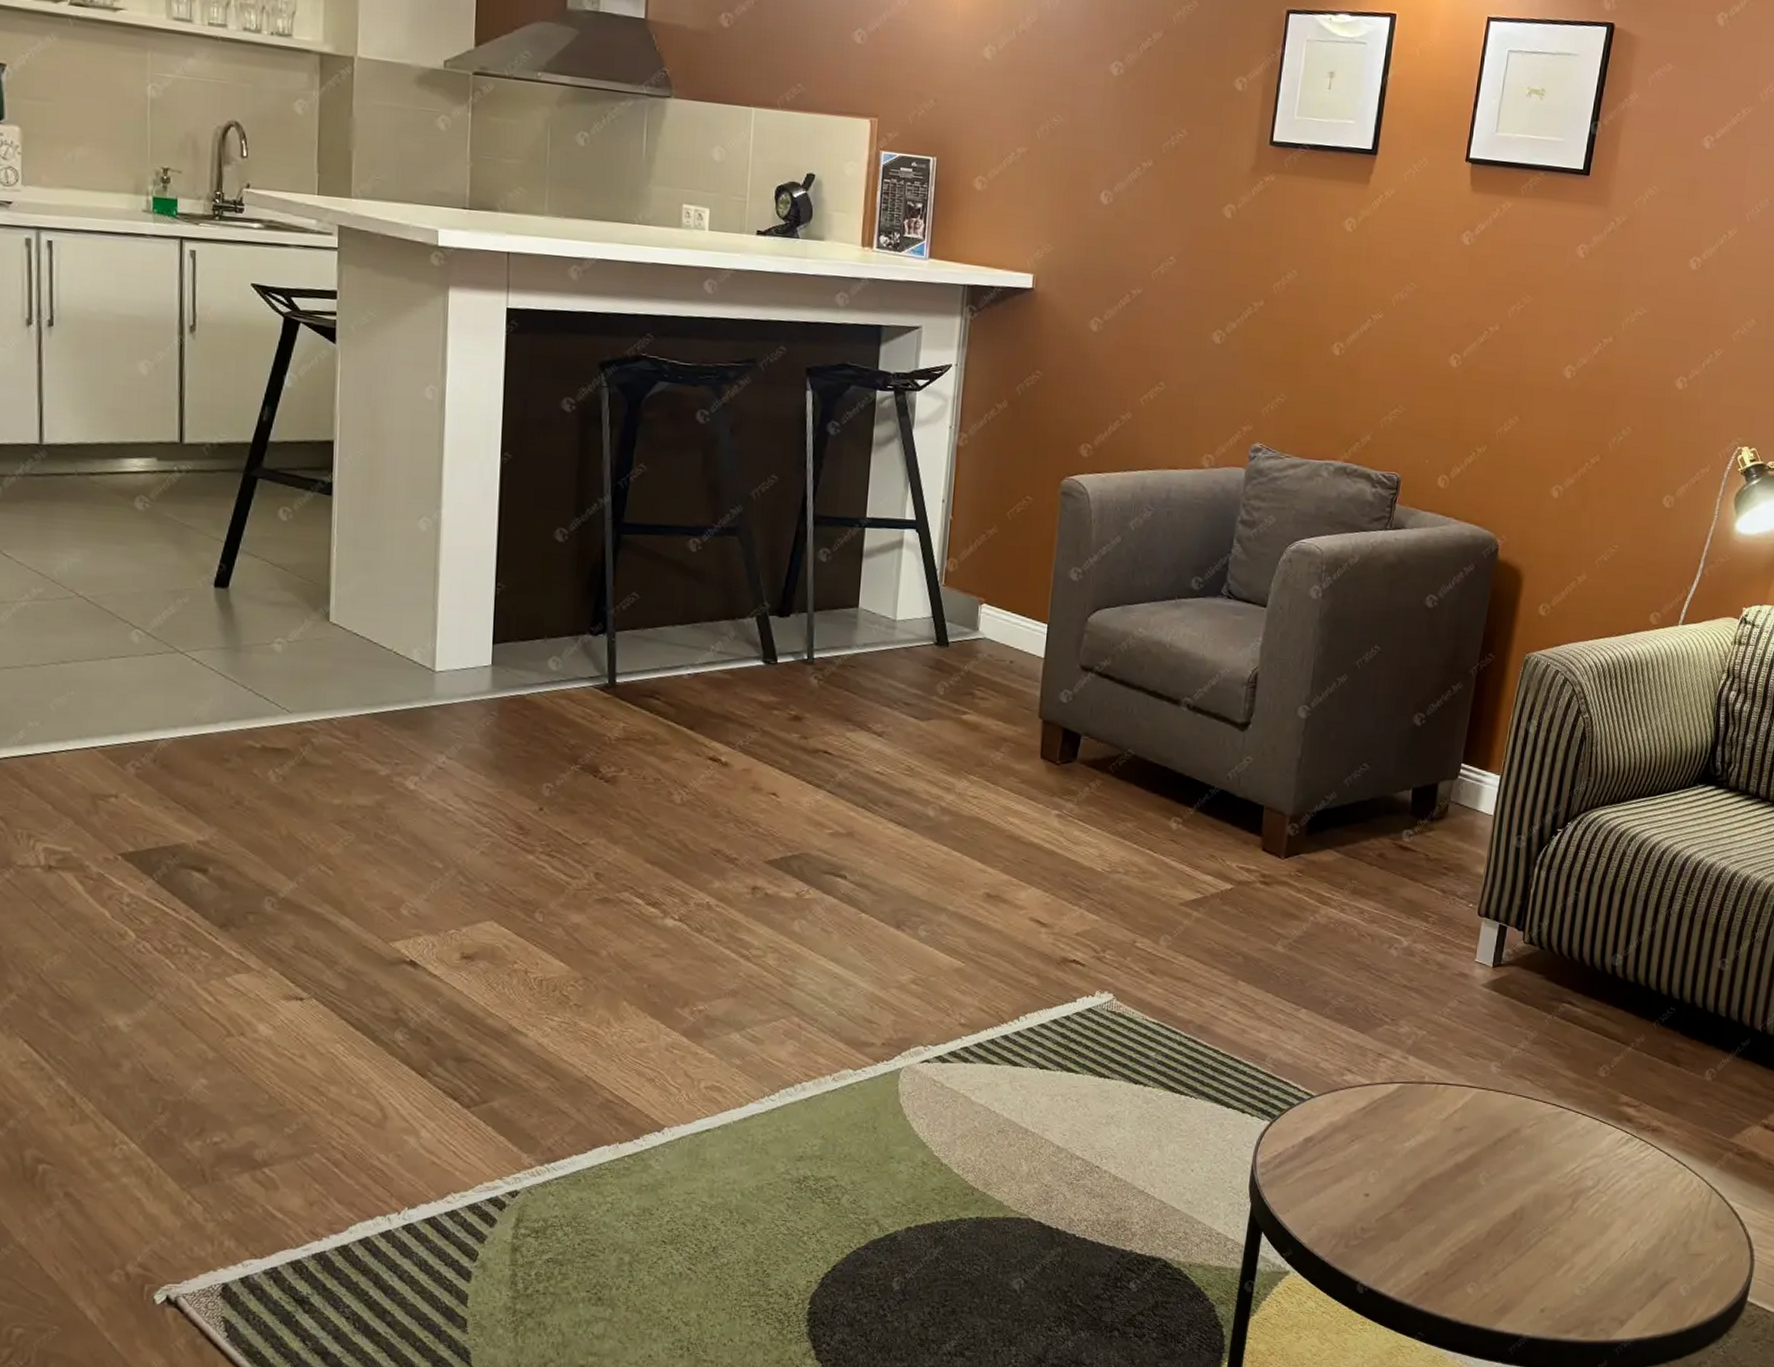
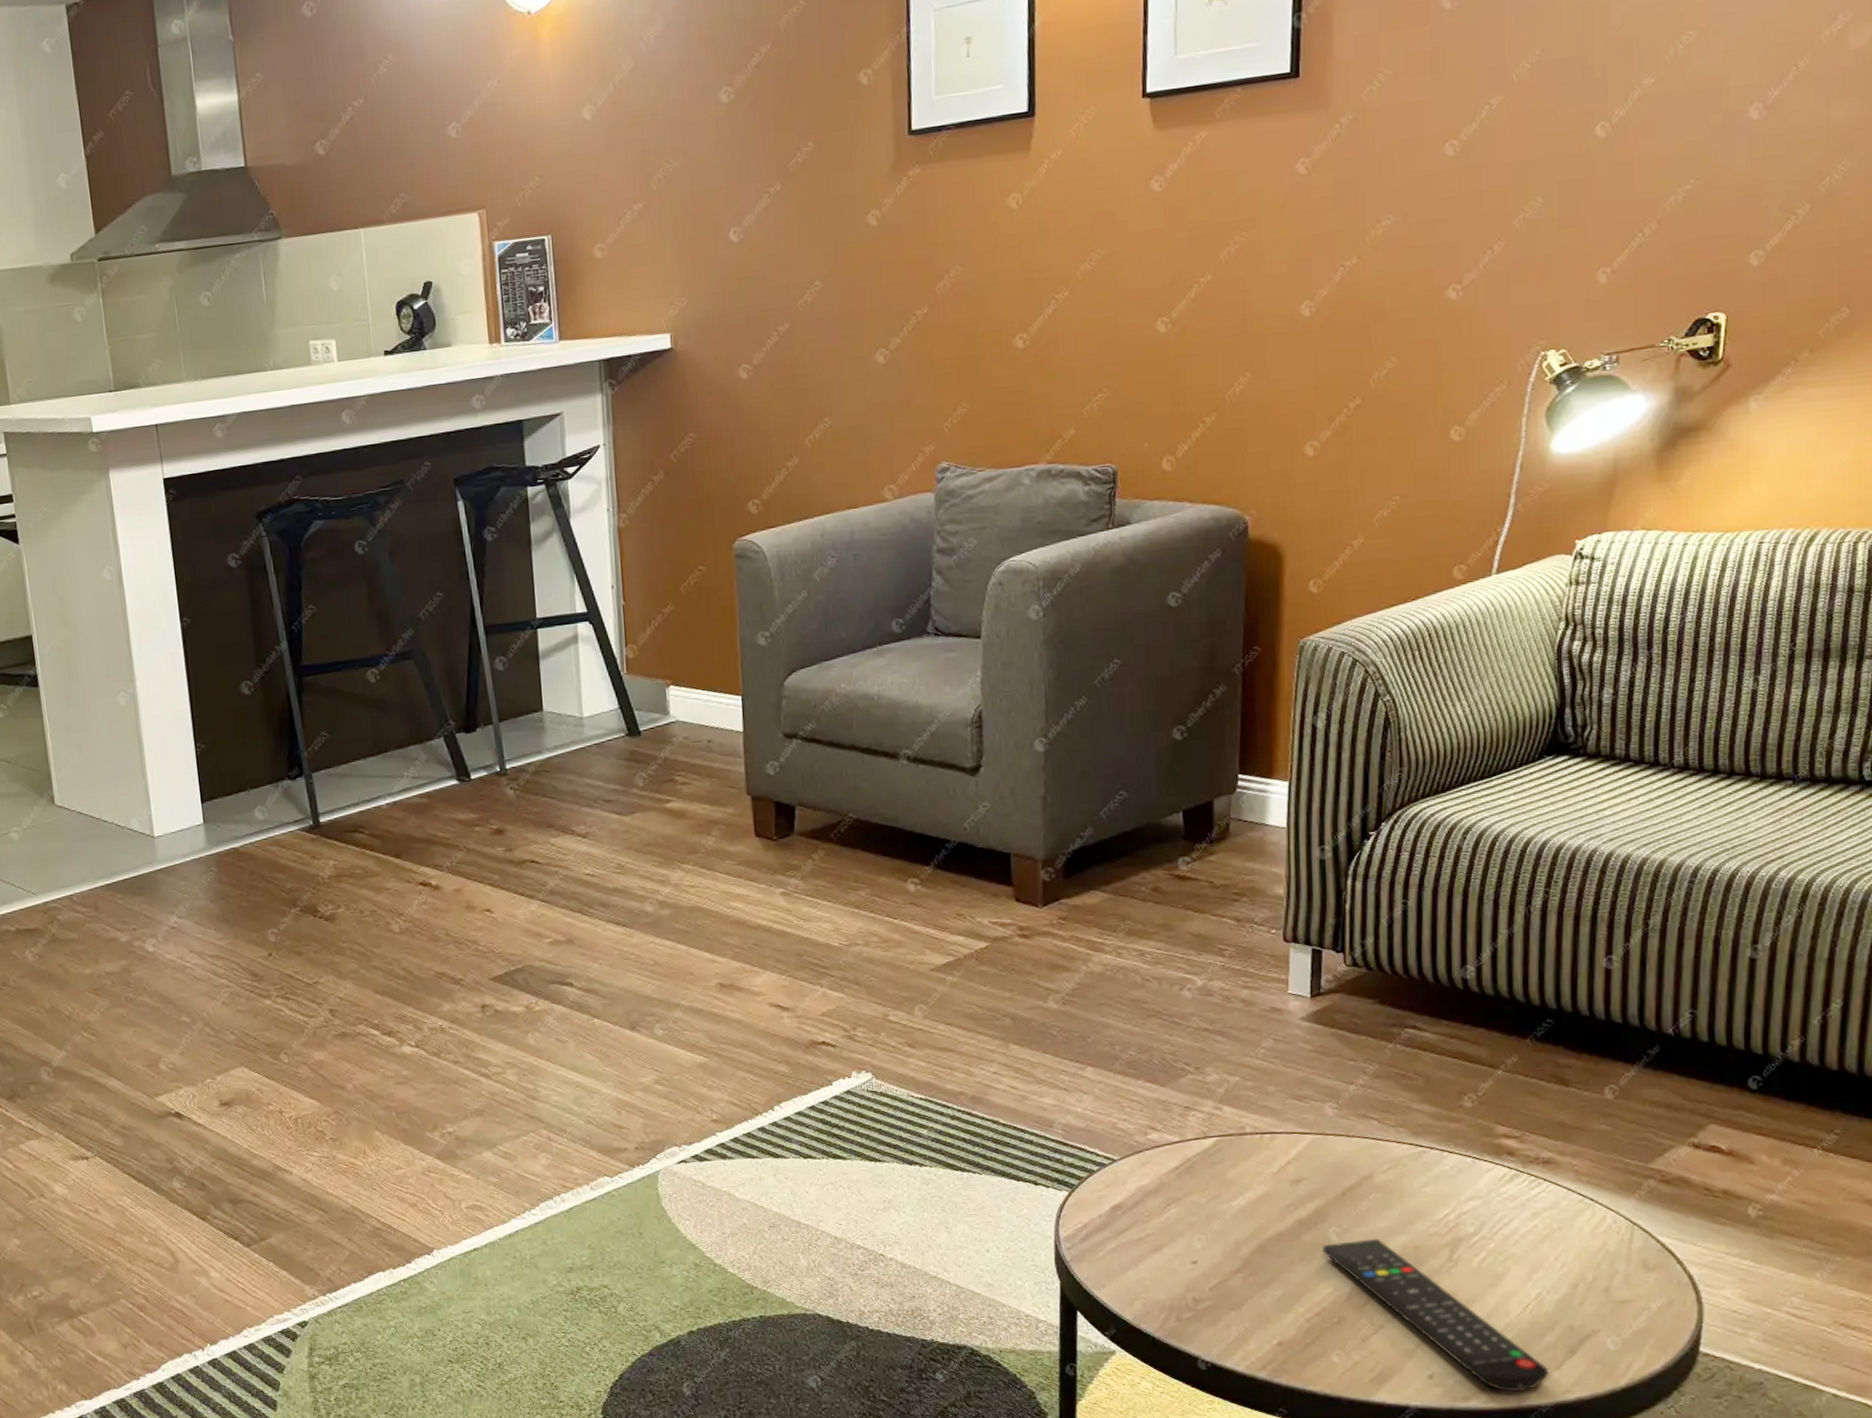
remote control: none [1472,1185,1634,1327] -> present [1322,1238,1548,1392]

